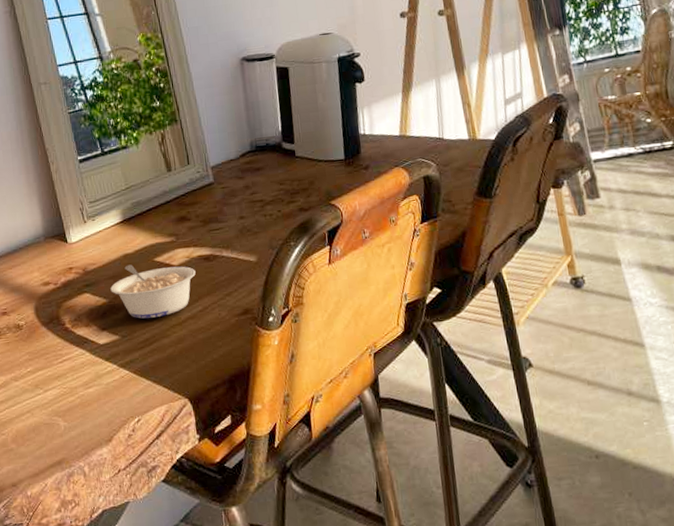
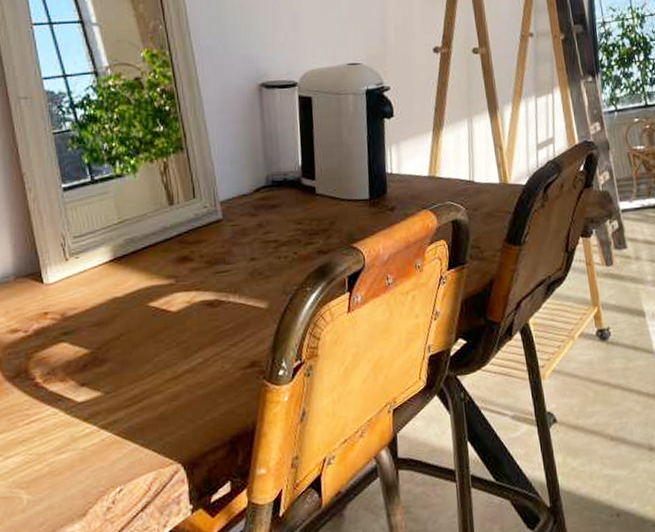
legume: present [110,264,196,319] -> none [94,309,197,373]

